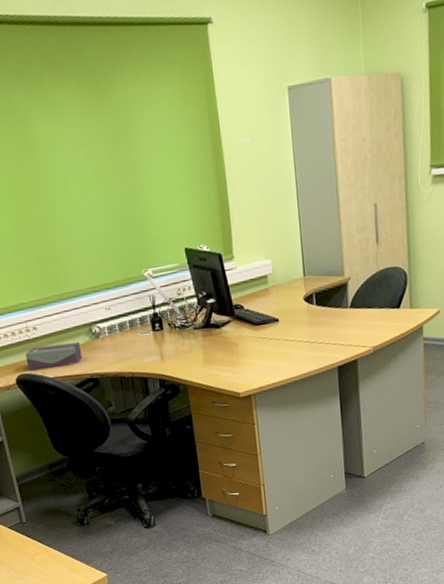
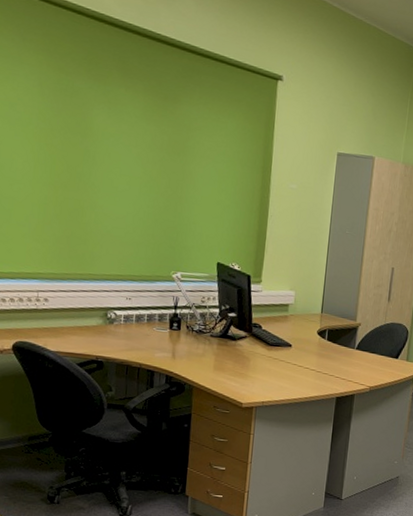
tissue box: present [25,343,82,370] -> none [28,318,92,344]

